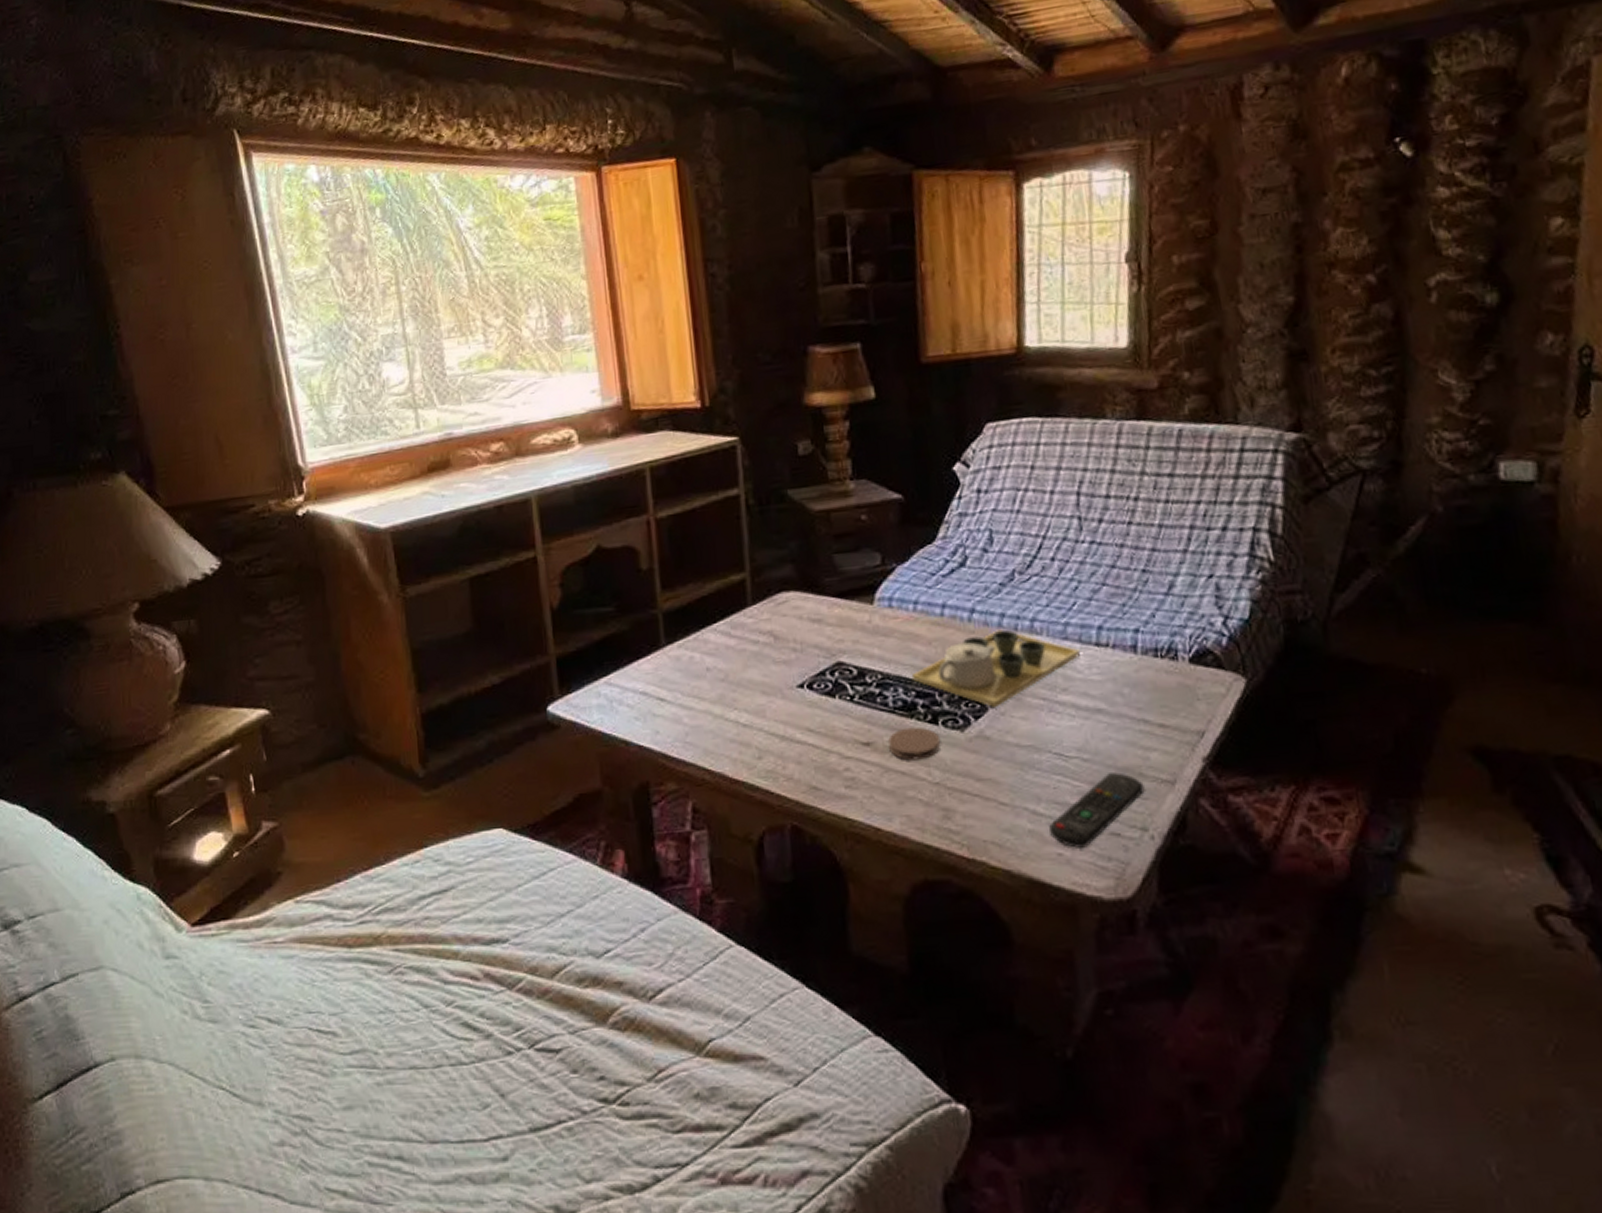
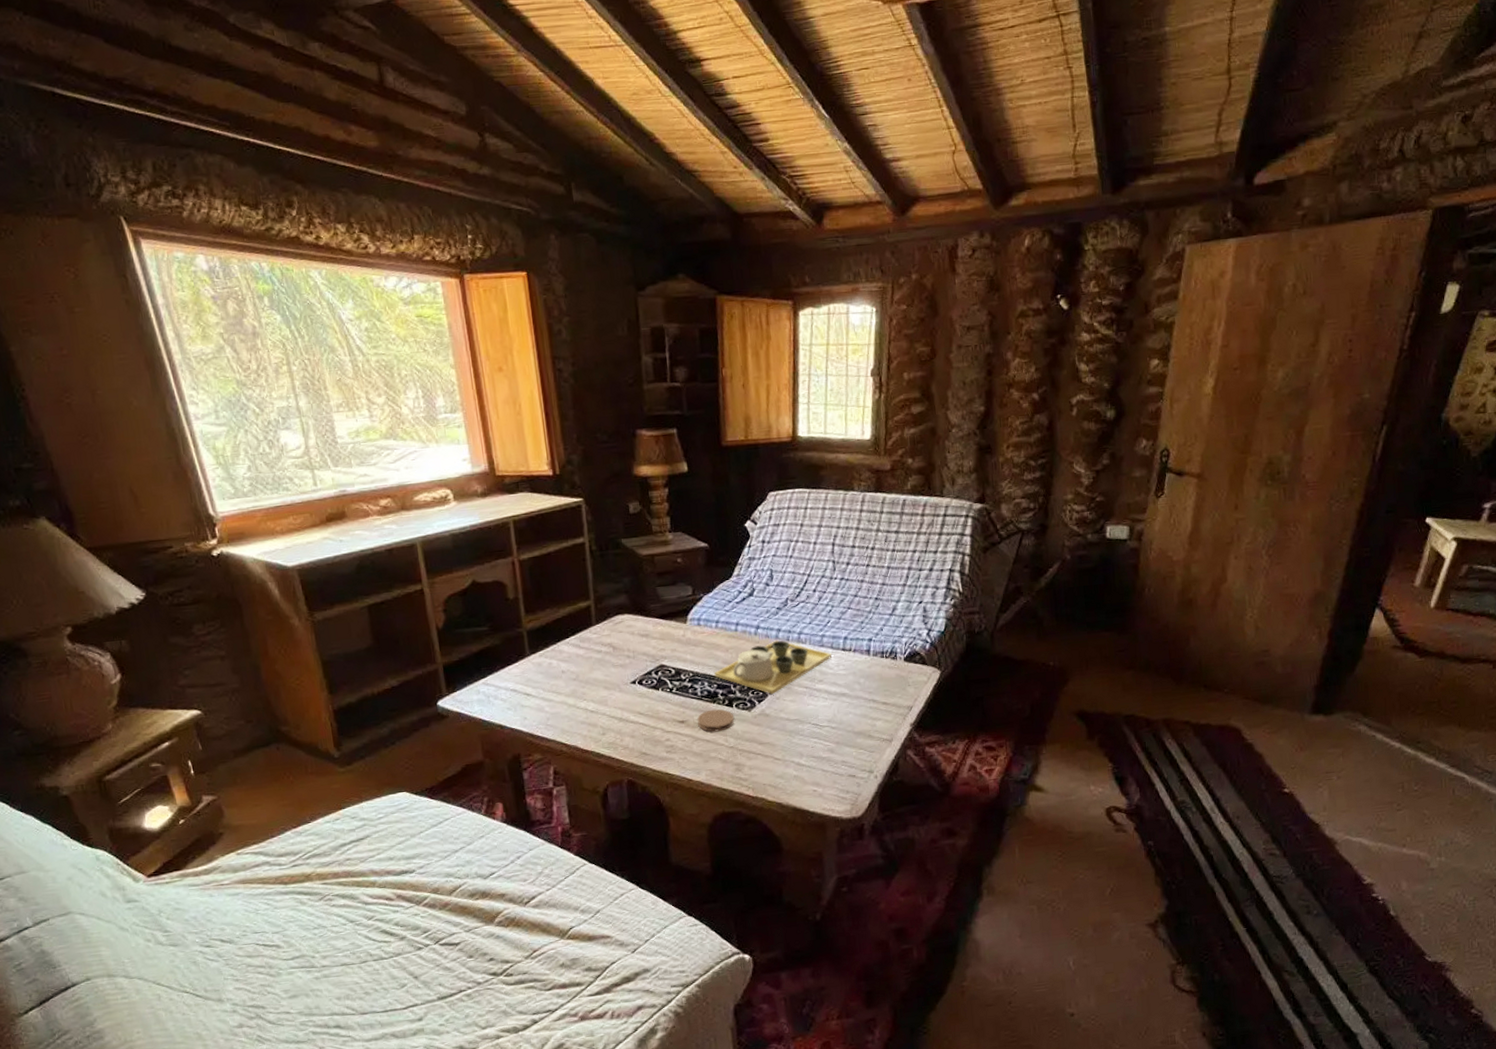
remote control: present [1049,772,1145,848] -> none [808,735,872,786]

